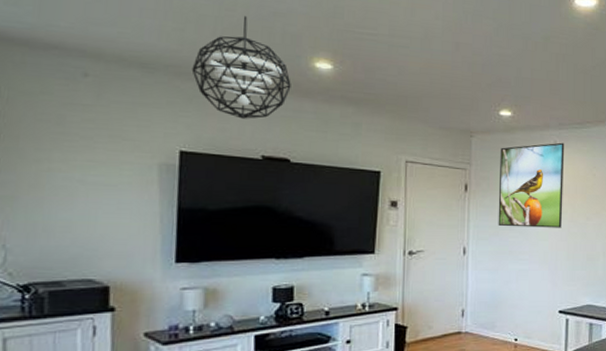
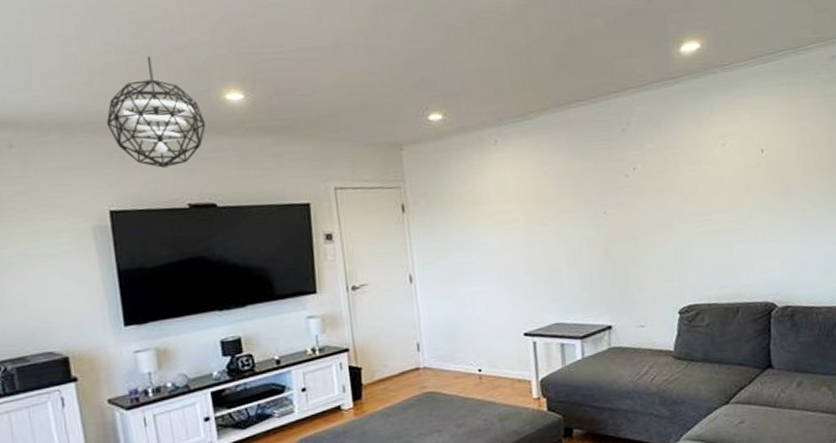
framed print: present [498,142,565,228] -> none [435,140,515,247]

